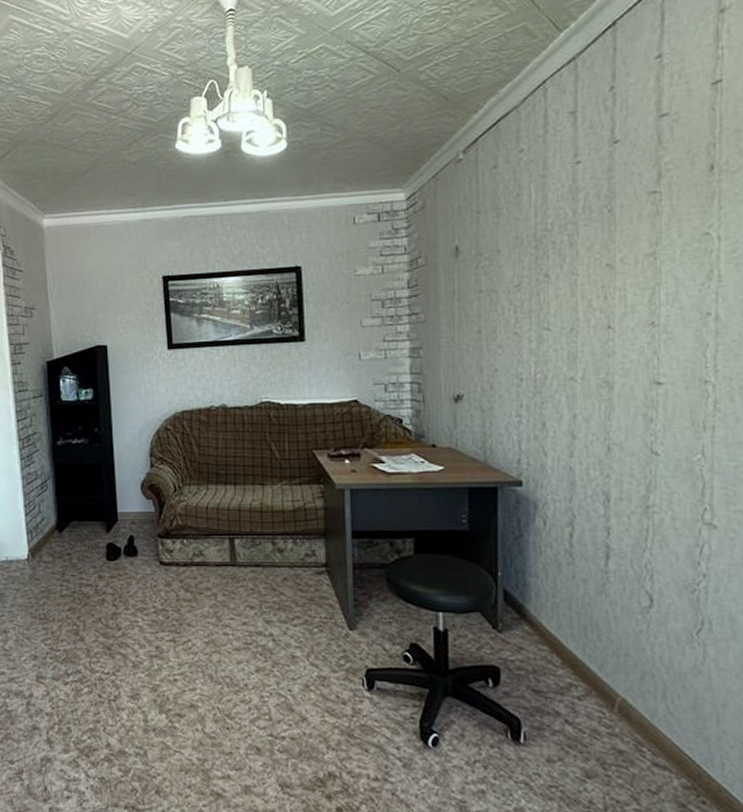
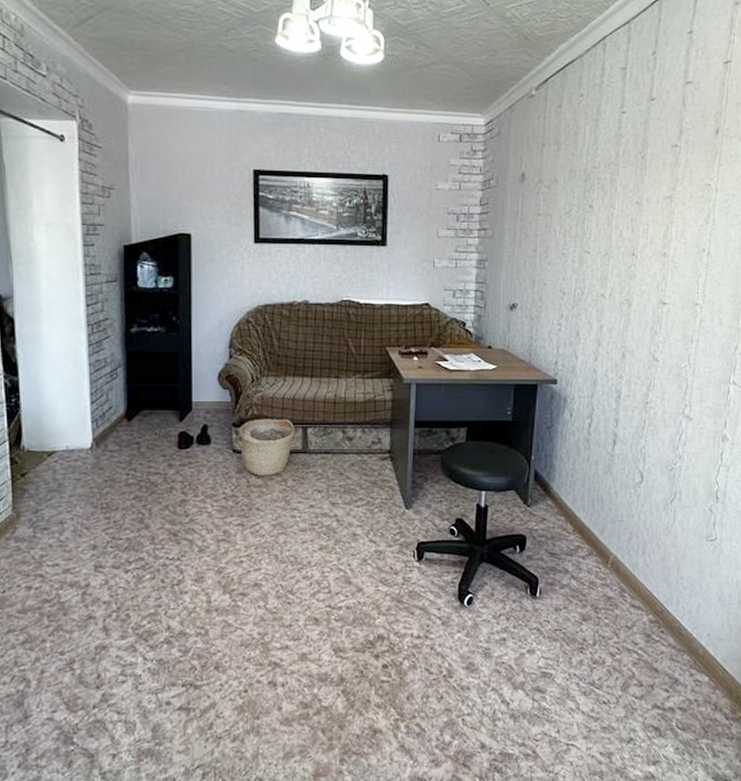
basket: none [165,529,222,589] -> present [239,418,295,475]

